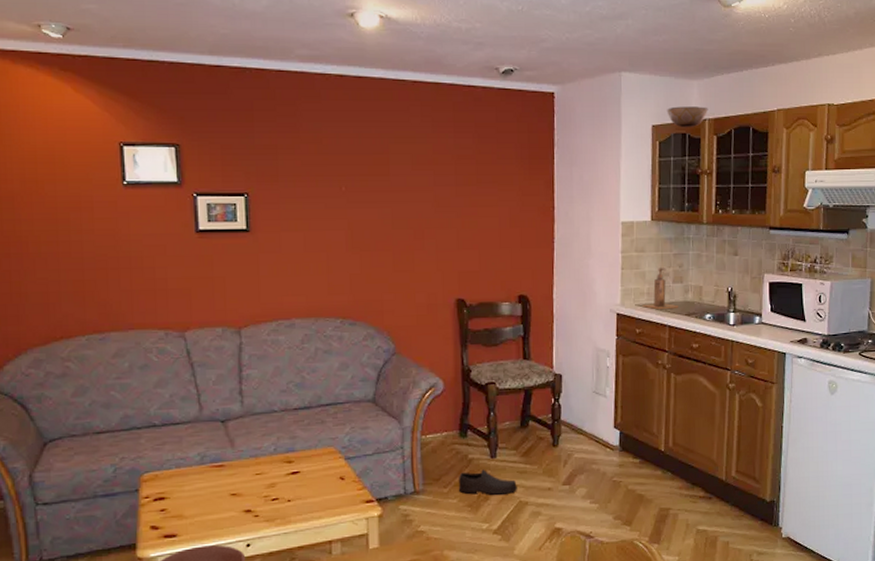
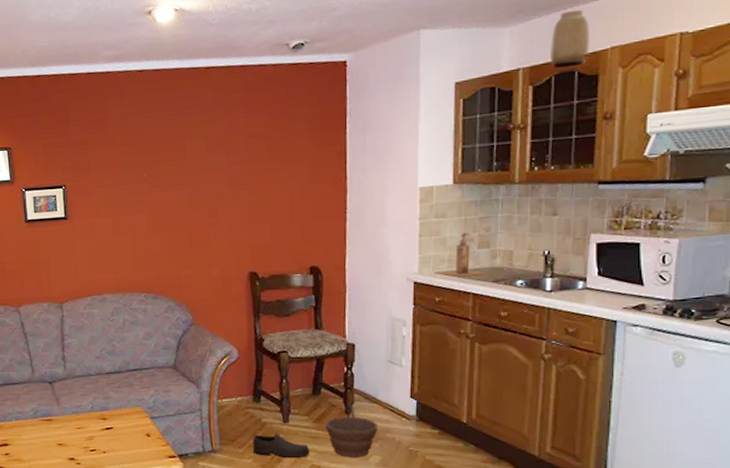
basket: none [533,436,584,491] -> present [325,404,378,457]
ceramic bowl: present [666,106,708,128] -> none [472,55,523,82]
vase: none [730,72,761,123] -> present [550,9,590,69]

